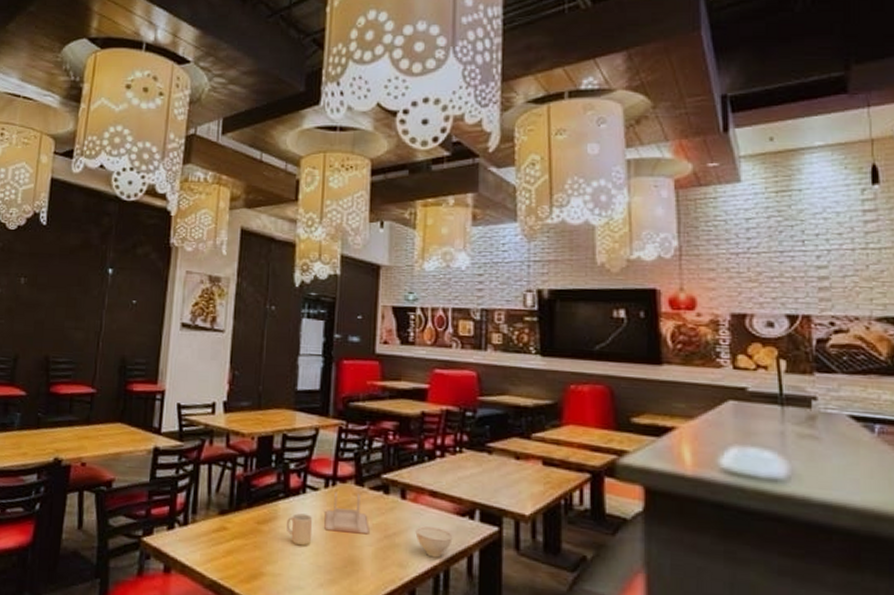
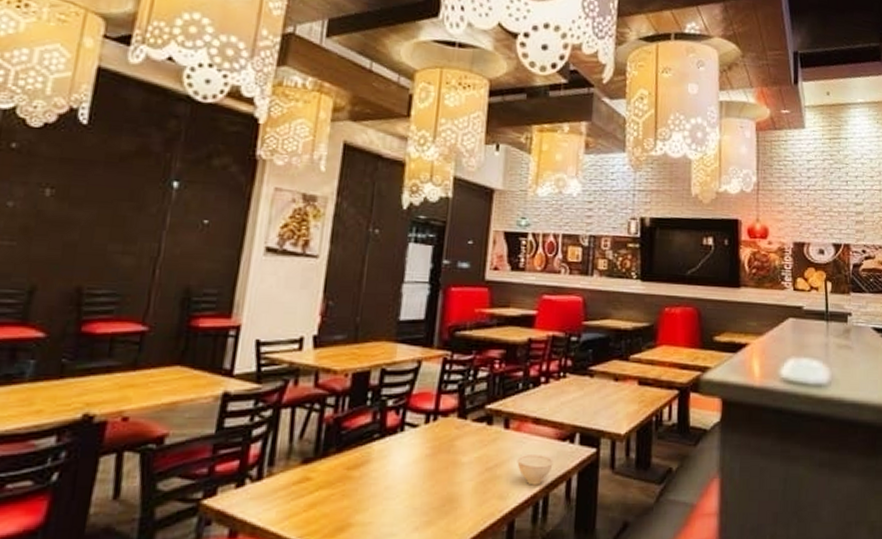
cup: present [287,513,313,546] -> none [381,454,411,489]
napkin holder: present [324,492,369,535] -> none [422,427,471,469]

